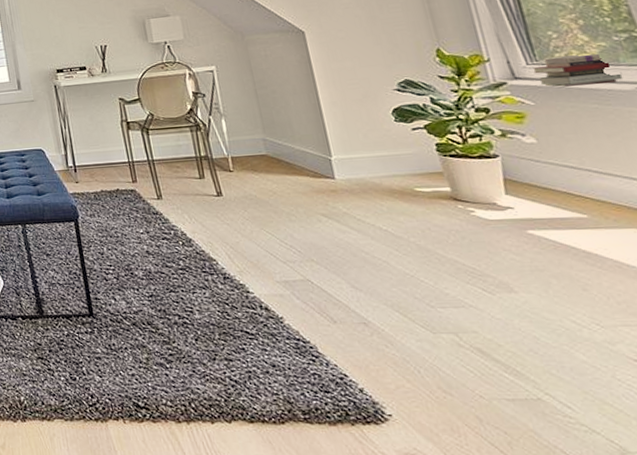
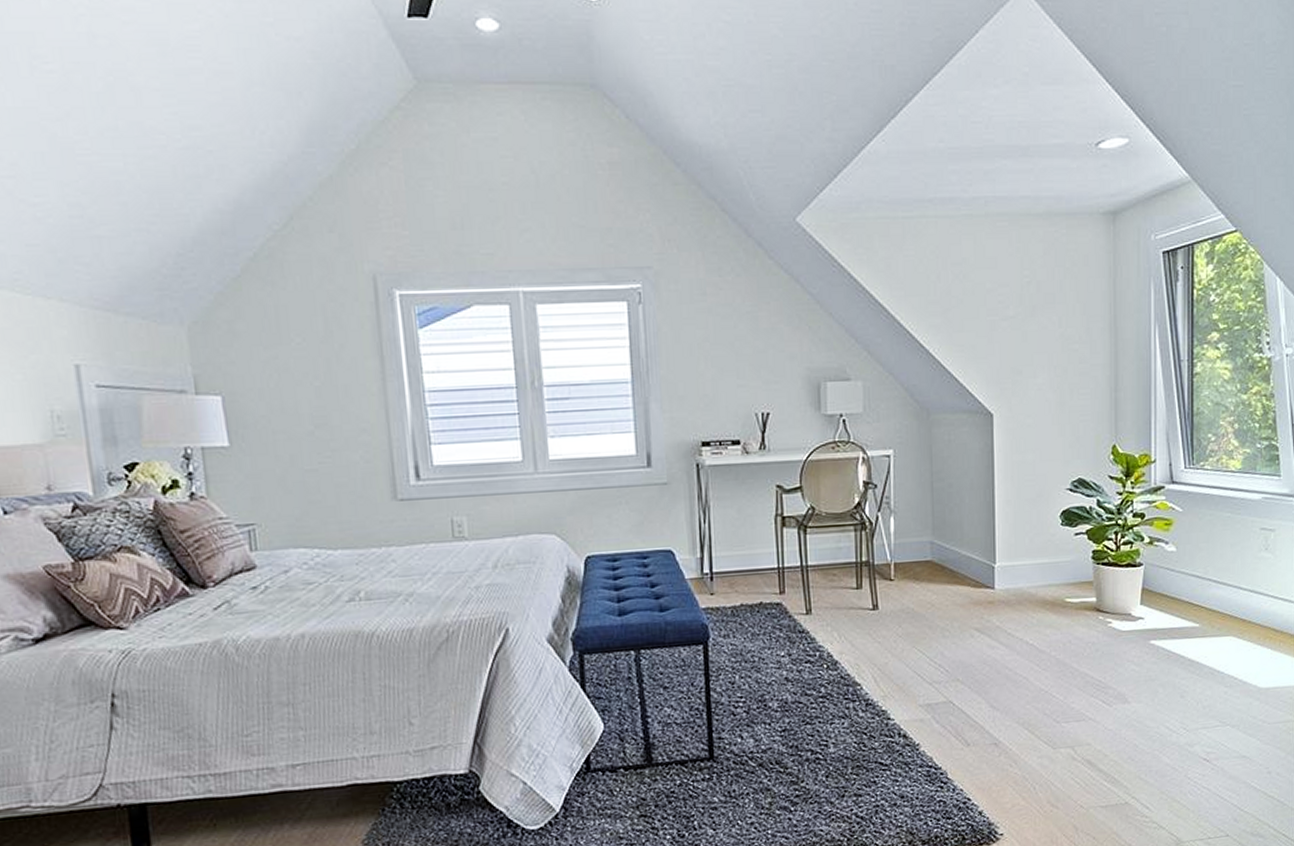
books: present [532,53,623,87] -> none [1188,460,1255,494]

